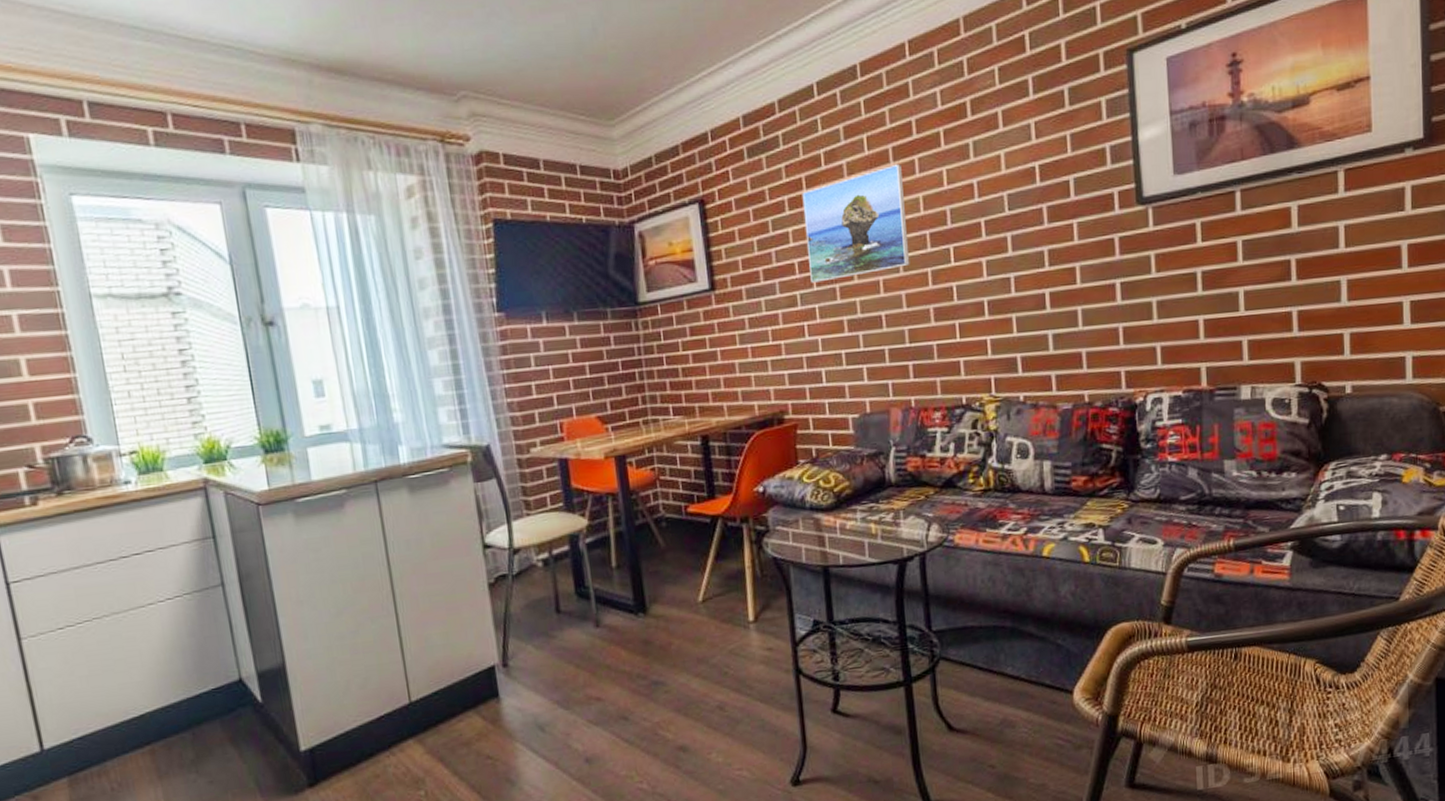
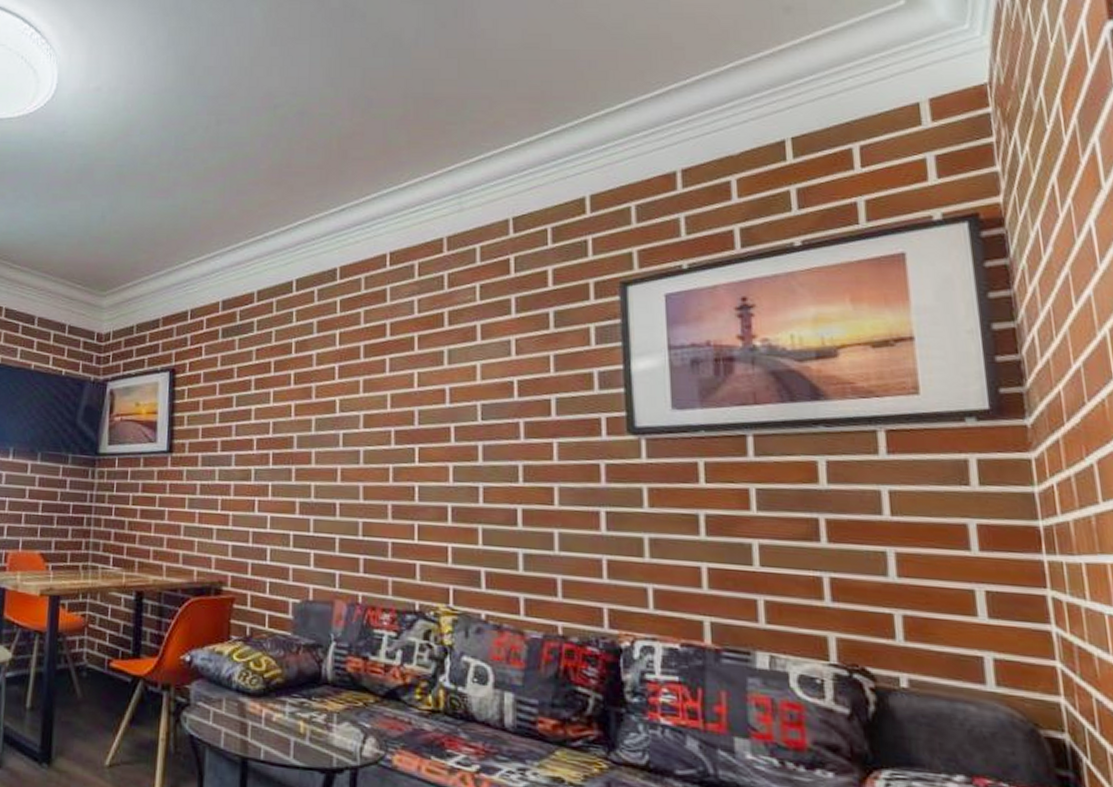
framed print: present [802,163,910,283] -> none [267,360,372,462]

